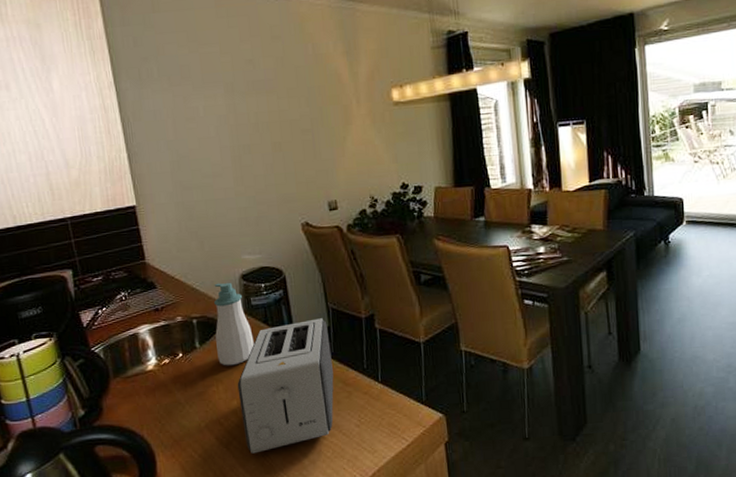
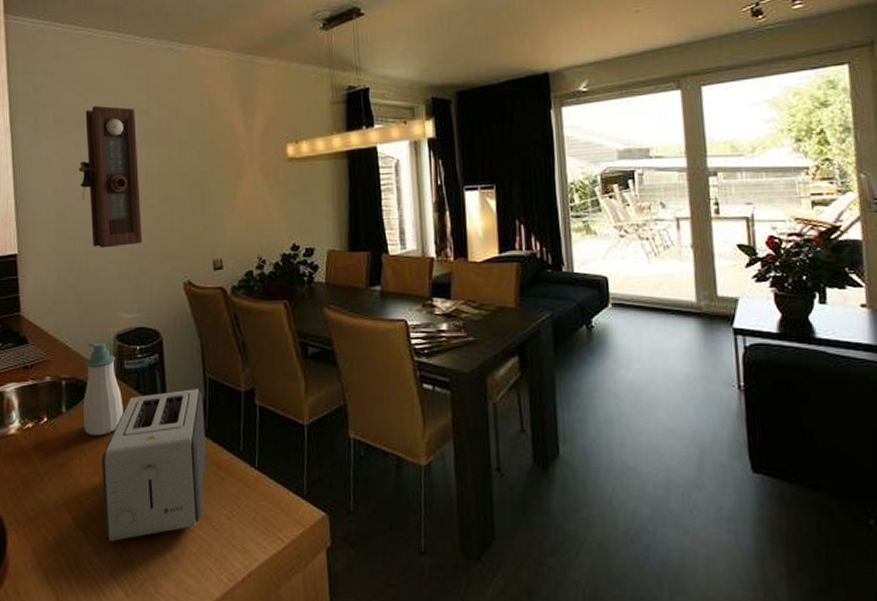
pendulum clock: none [188,56,259,196] -> present [78,105,142,248]

